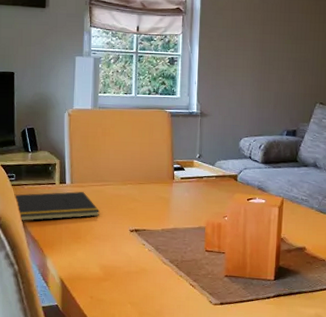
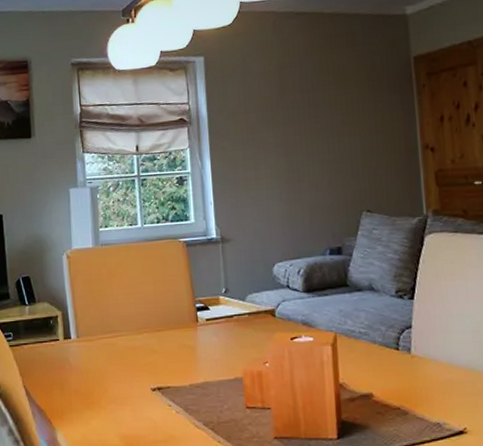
notepad: present [14,191,99,221] -> none [13,347,113,388]

